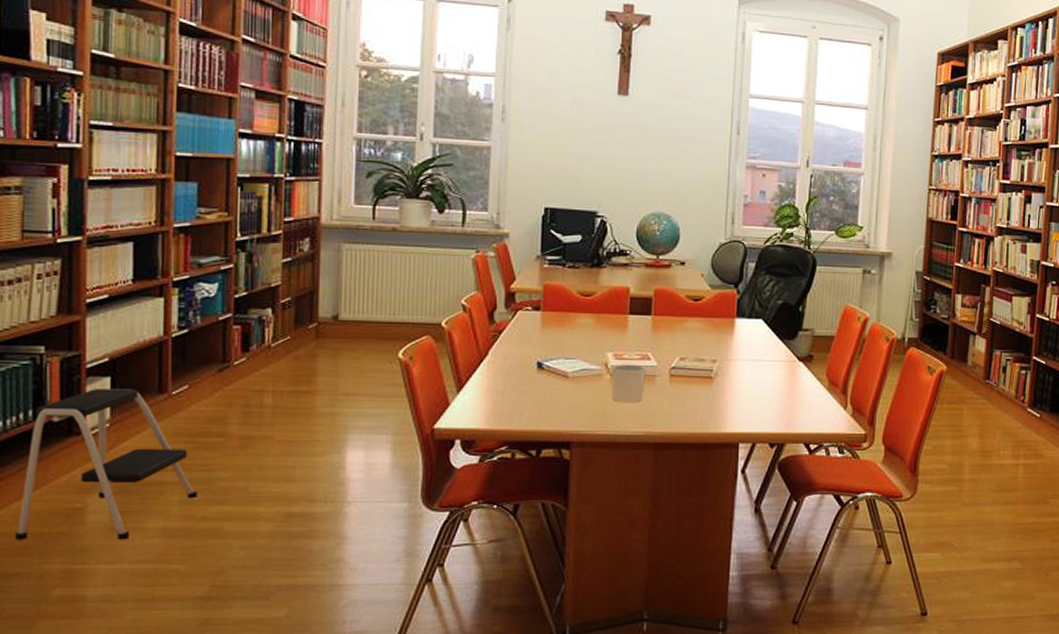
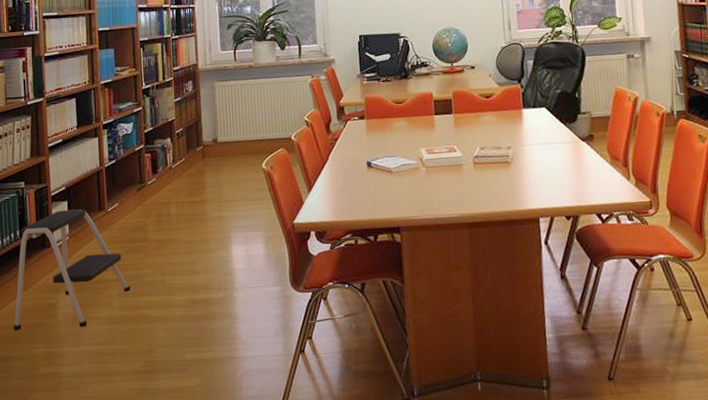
mug: present [611,364,646,403] -> none [425,156,455,191]

